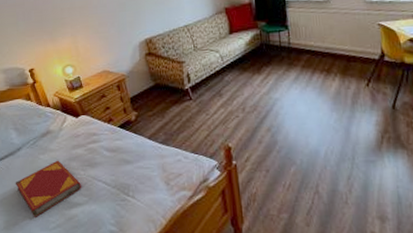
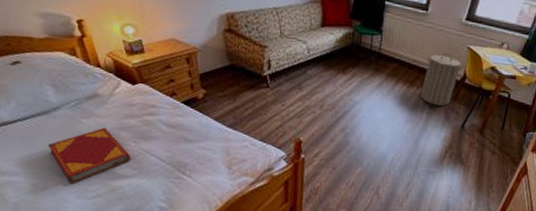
laundry hamper: none [337,33,381,89] -> present [420,52,465,106]

